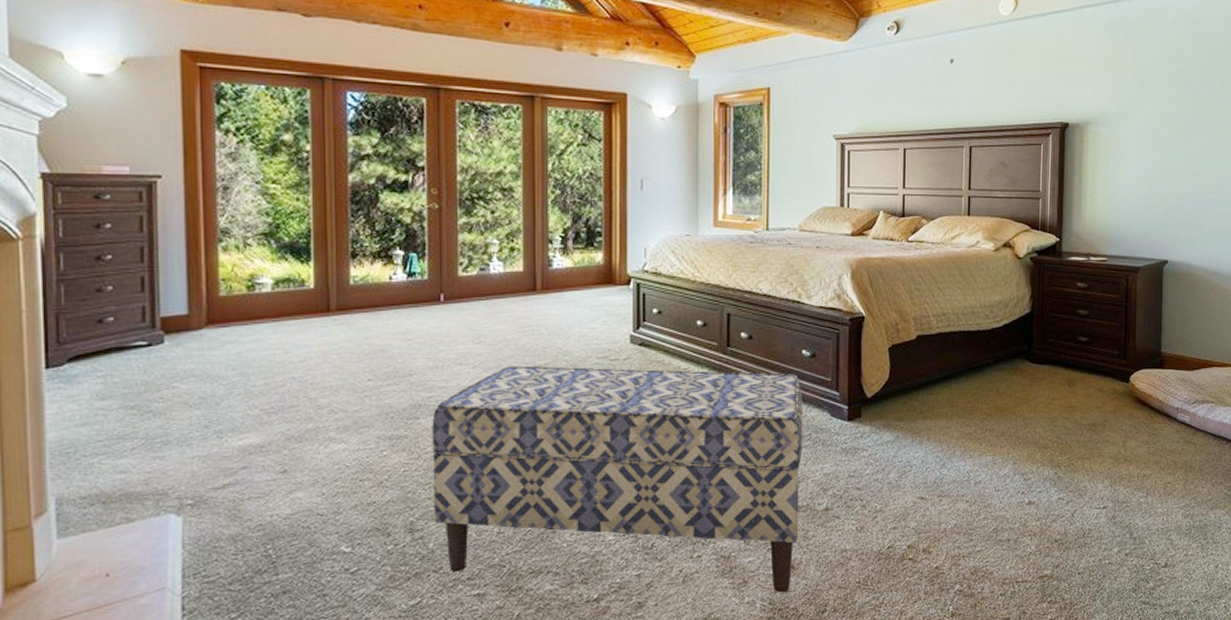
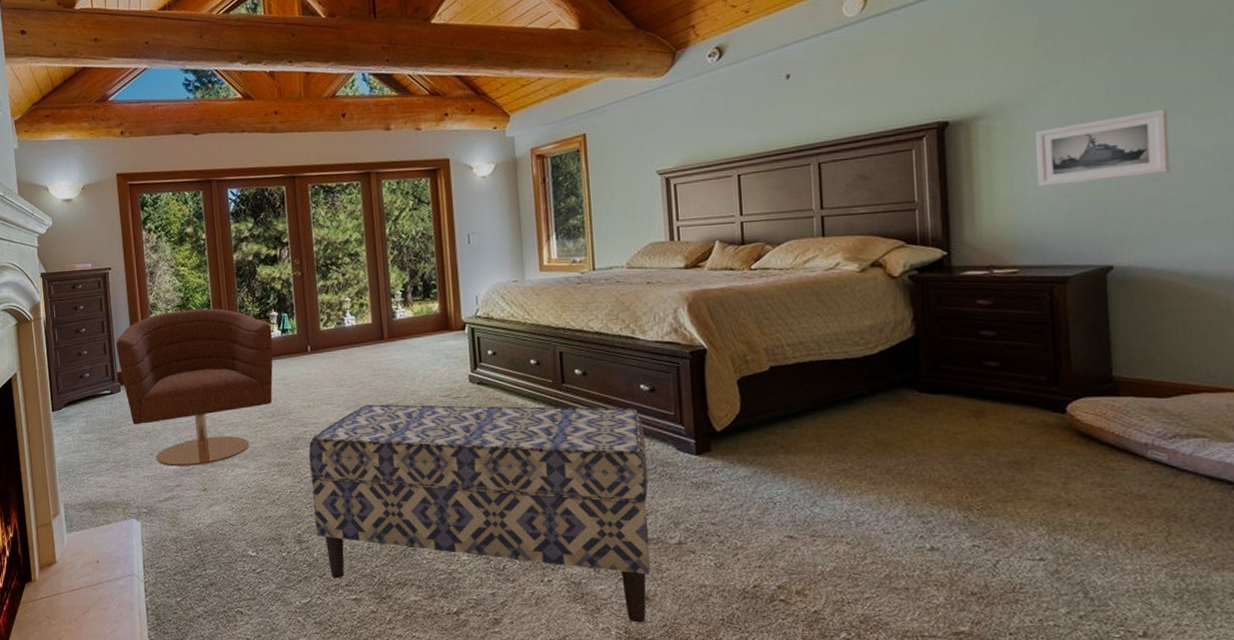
armchair: none [161,239,395,443] -> present [115,308,273,467]
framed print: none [1125,136,1210,190] -> present [1036,109,1170,188]

